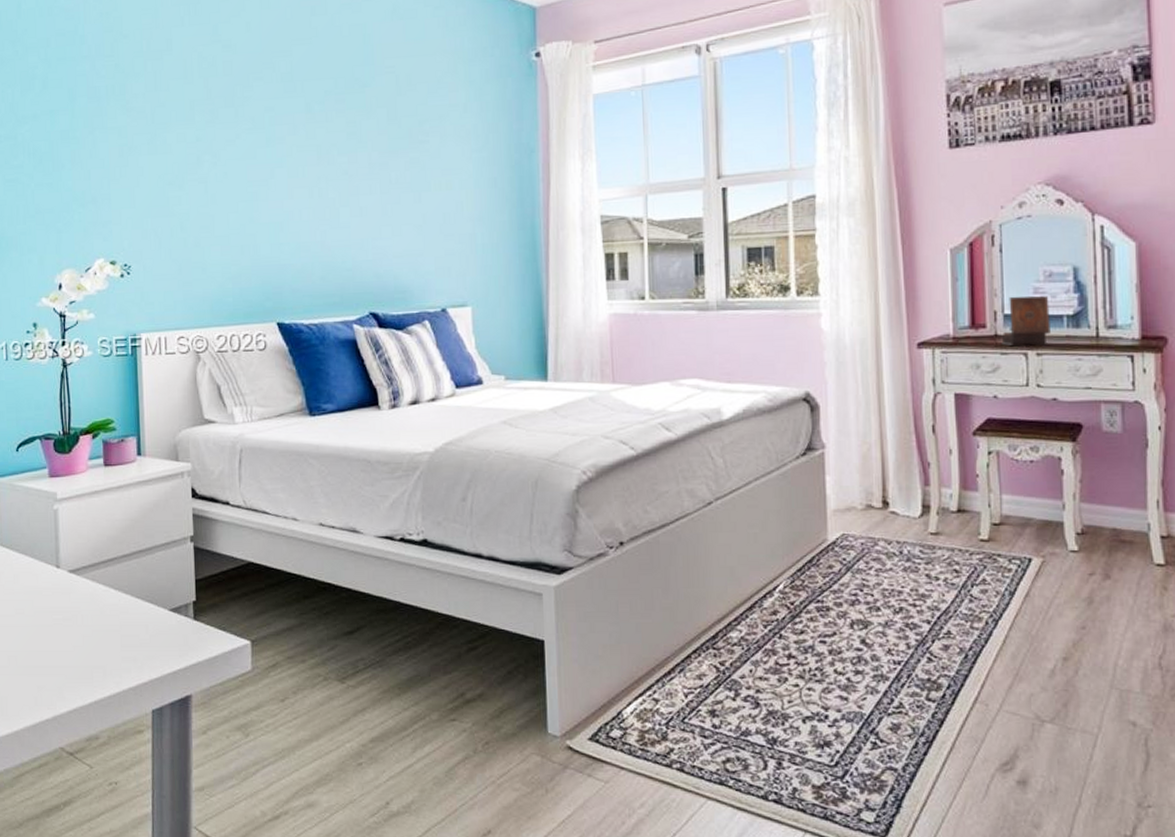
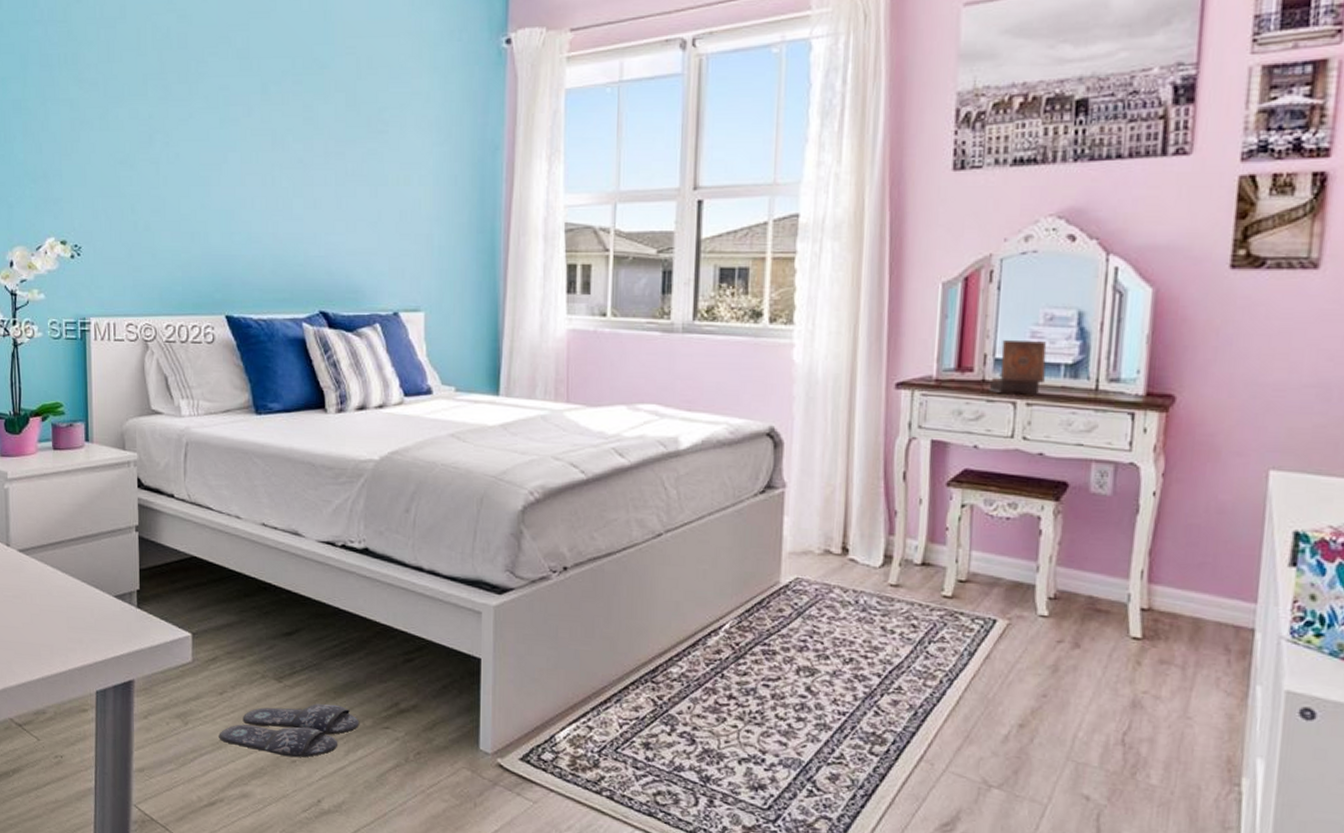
slippers: none [281,701,425,760] -> present [219,703,359,758]

